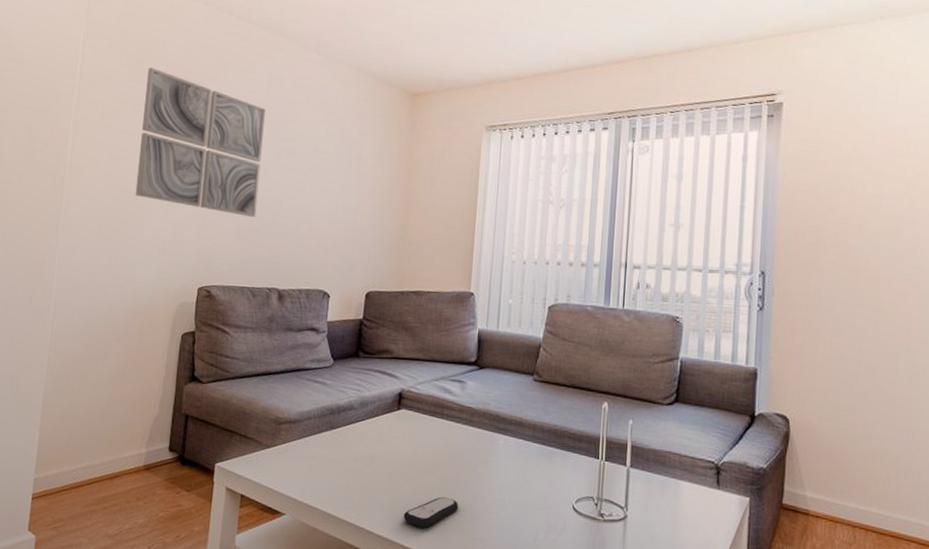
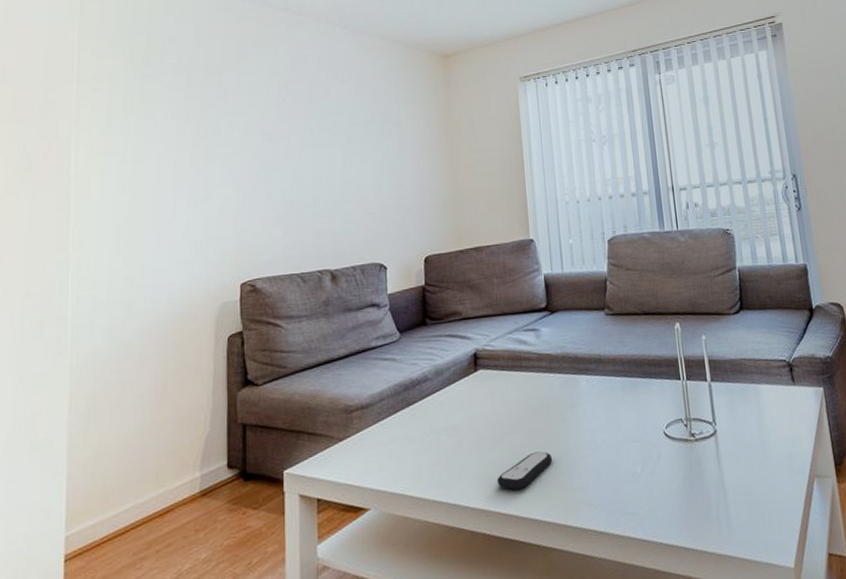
wall art: present [135,68,265,218] -> none [156,62,296,201]

